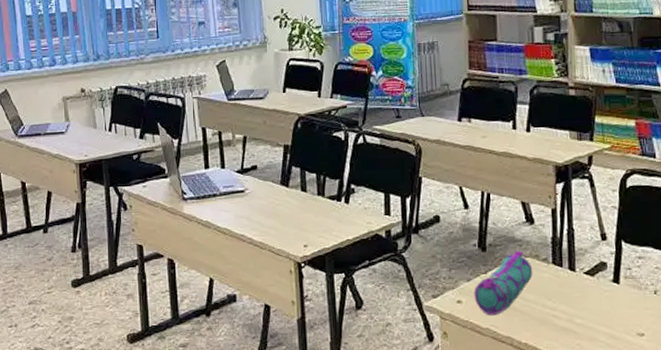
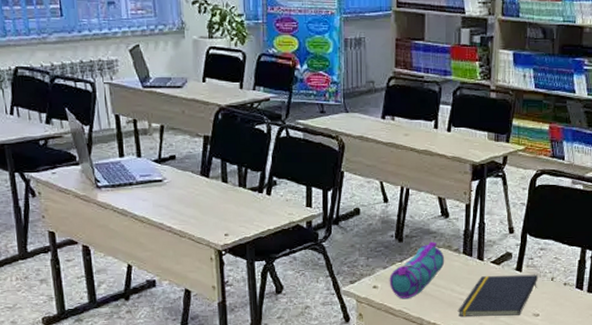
notepad: none [551,287,640,336] -> present [457,274,539,316]

